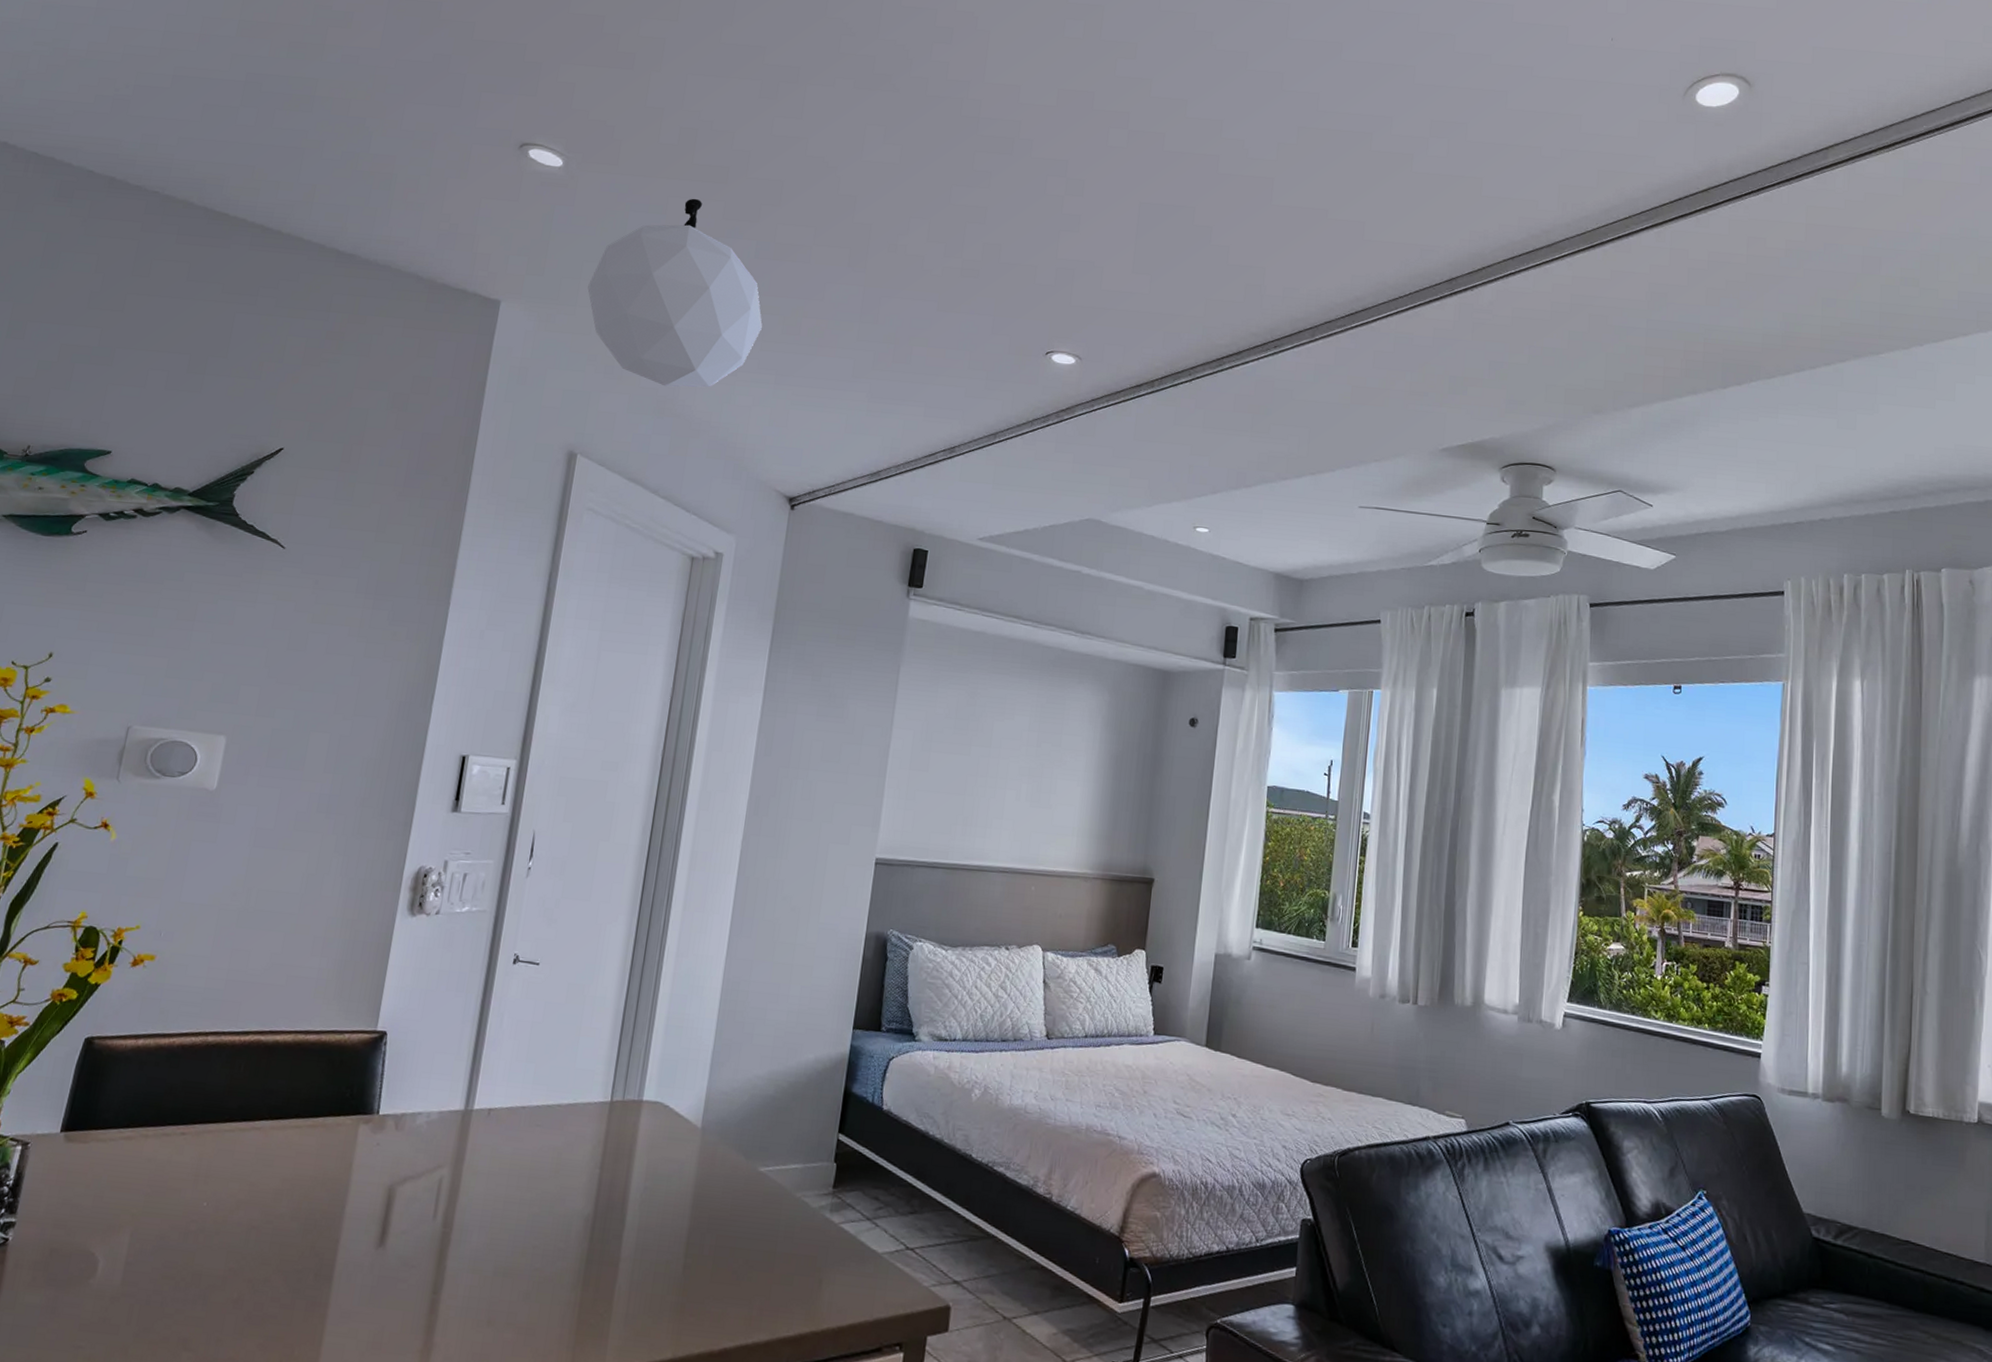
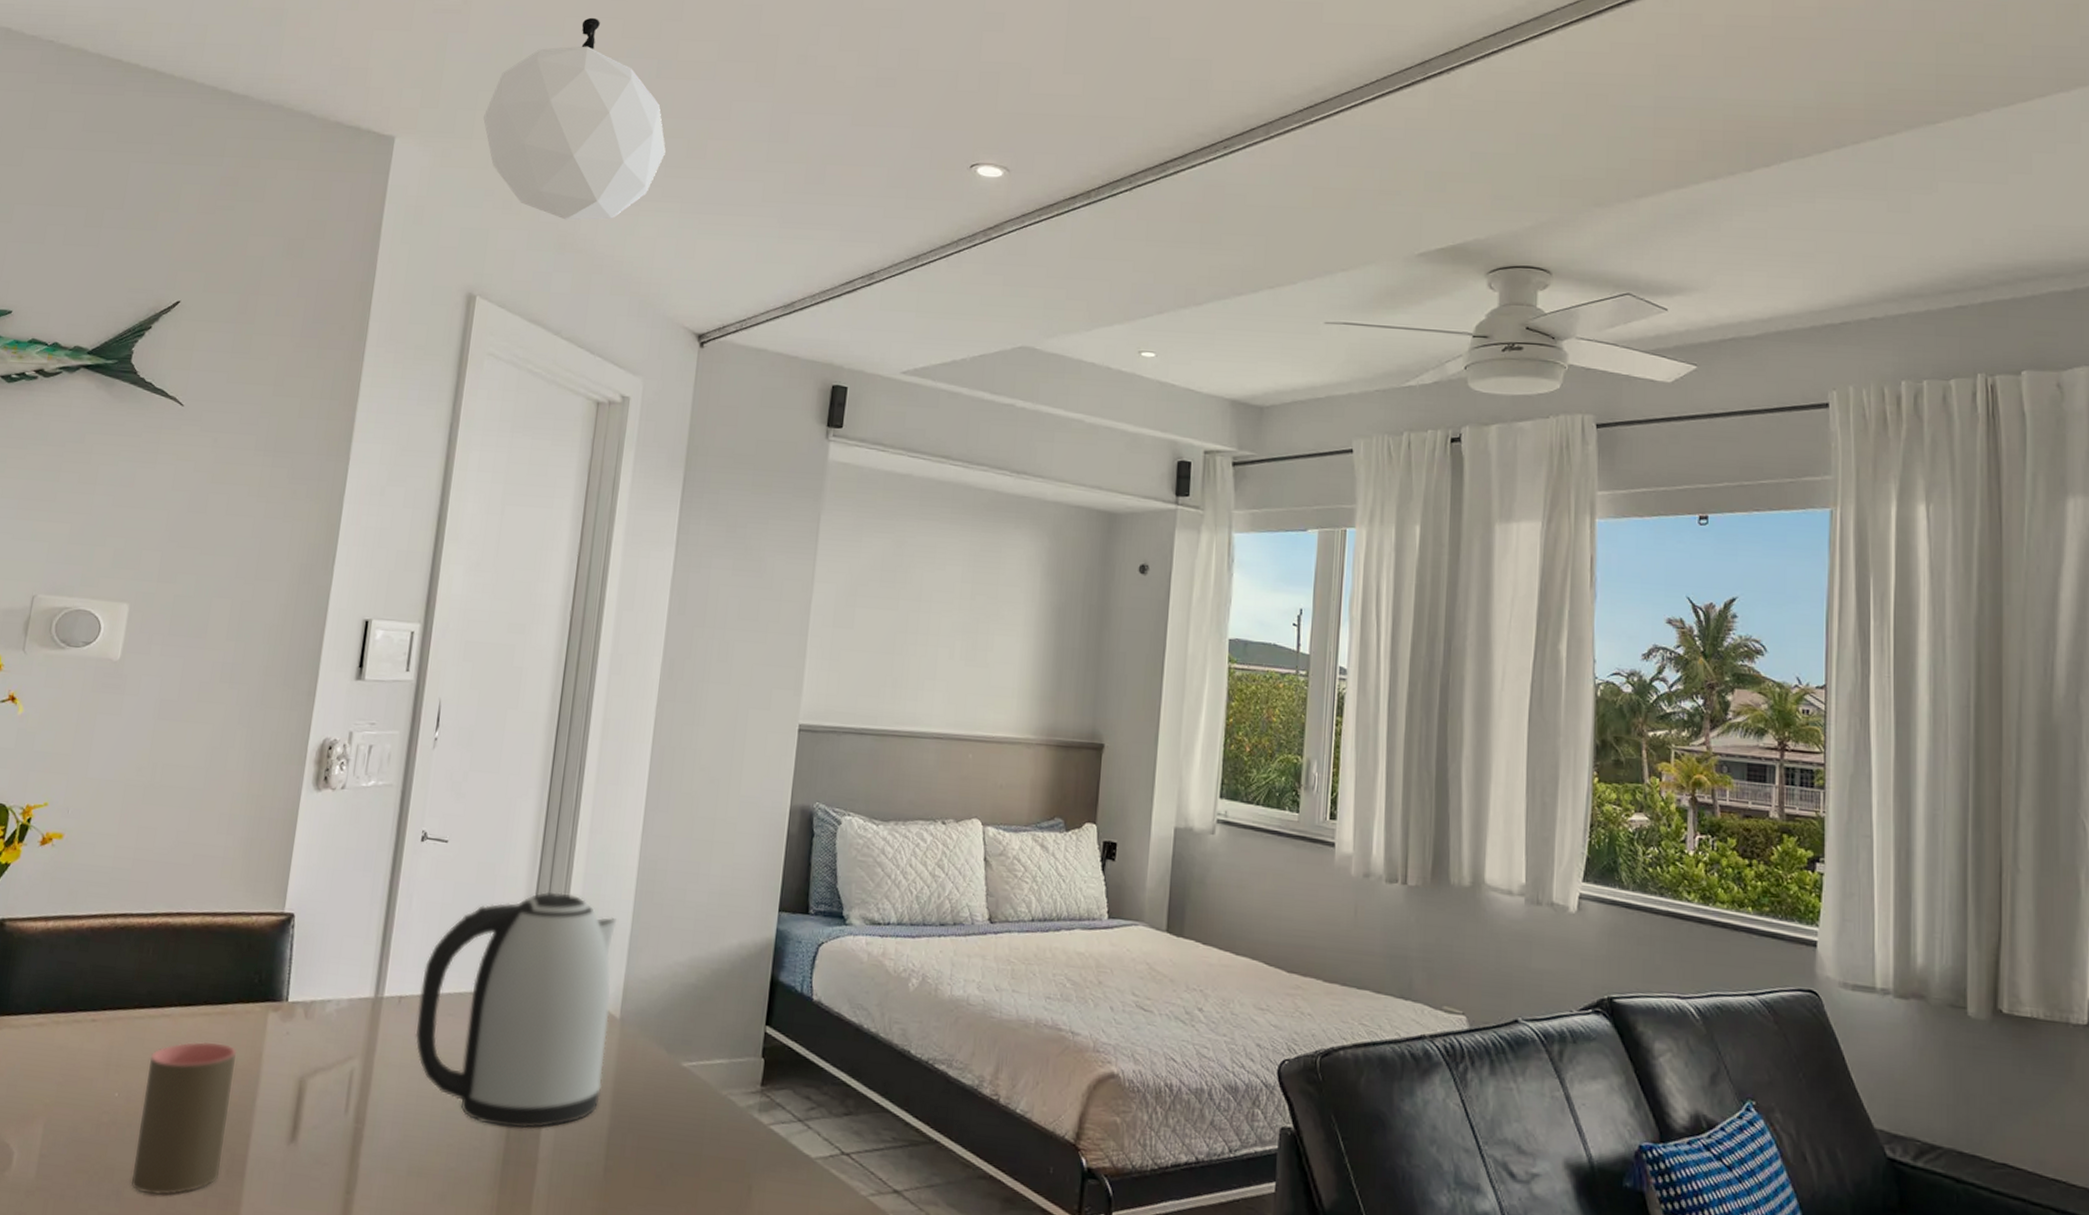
cup: none [219,1152,327,1299] -> present [131,1041,236,1196]
kettle: none [503,1010,700,1231] -> present [415,891,617,1129]

